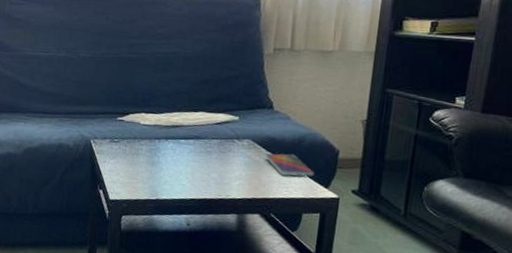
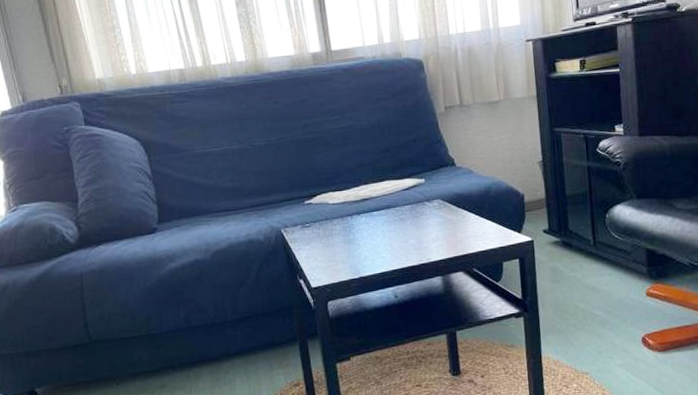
smartphone: present [265,153,314,177] -> none [457,206,506,229]

